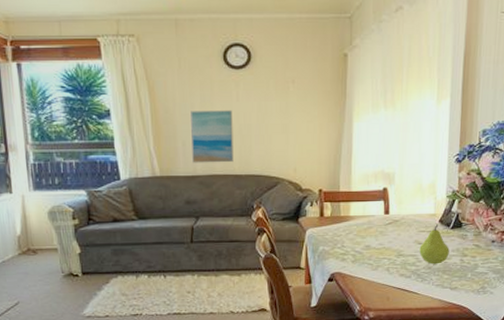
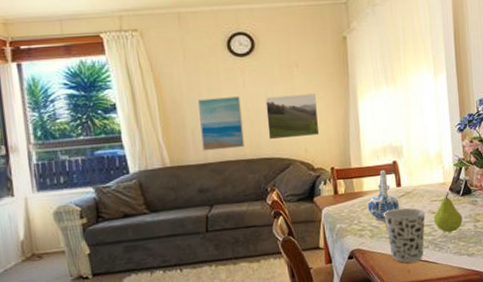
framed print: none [258,112,311,157] -> present [265,93,320,140]
ceramic pitcher: none [352,196,386,247] -> present [367,170,400,222]
cup: none [367,236,411,291] -> present [383,207,425,263]

